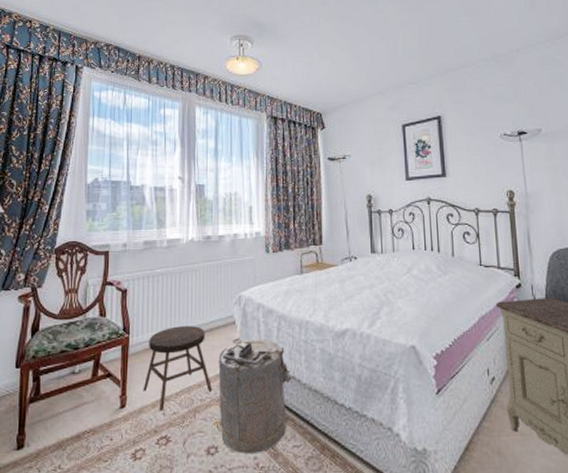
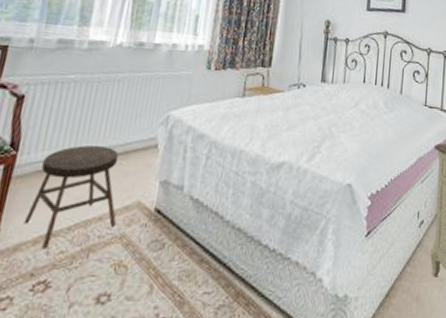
laundry hamper: present [218,337,292,455] -> none [117,163,215,303]

